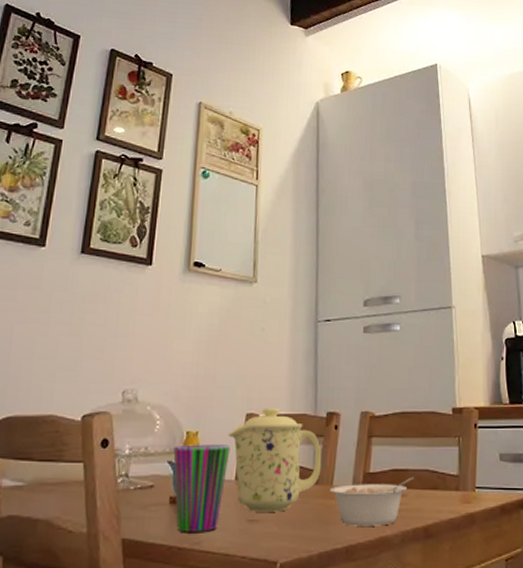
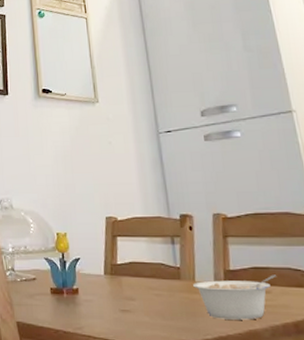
cup: present [173,444,230,532] -> none [48,244,97,319]
mug: present [228,408,322,512] -> none [92,211,182,304]

